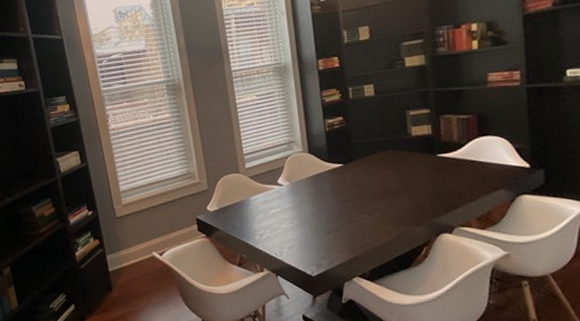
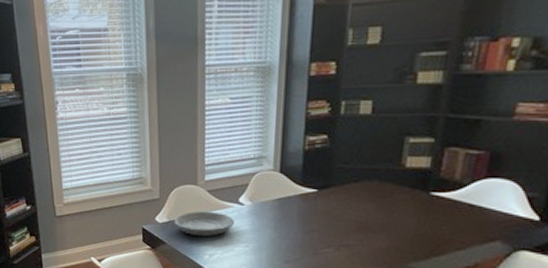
plate: none [223,195,278,220] -> present [174,211,235,237]

